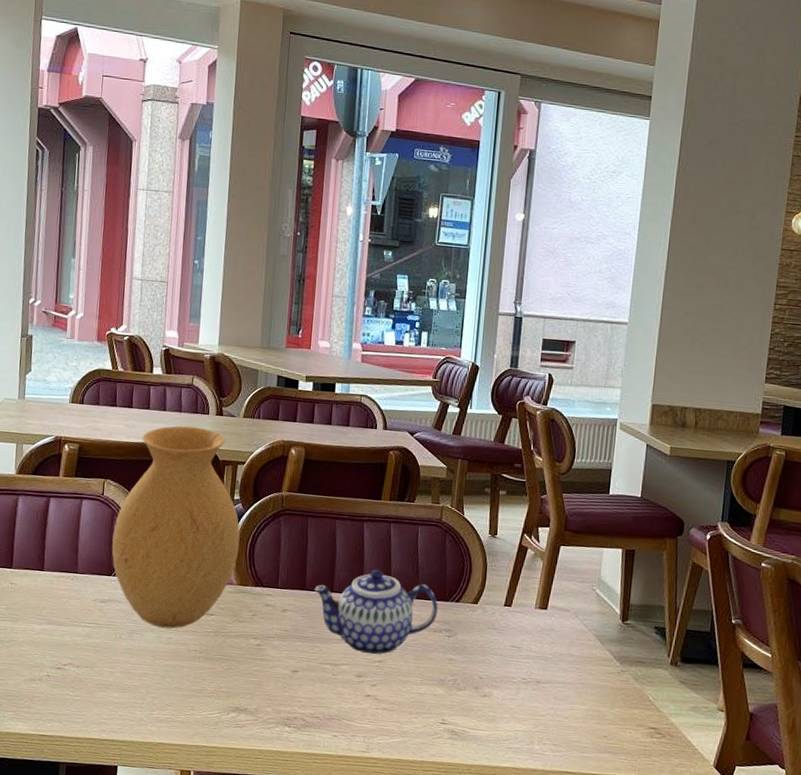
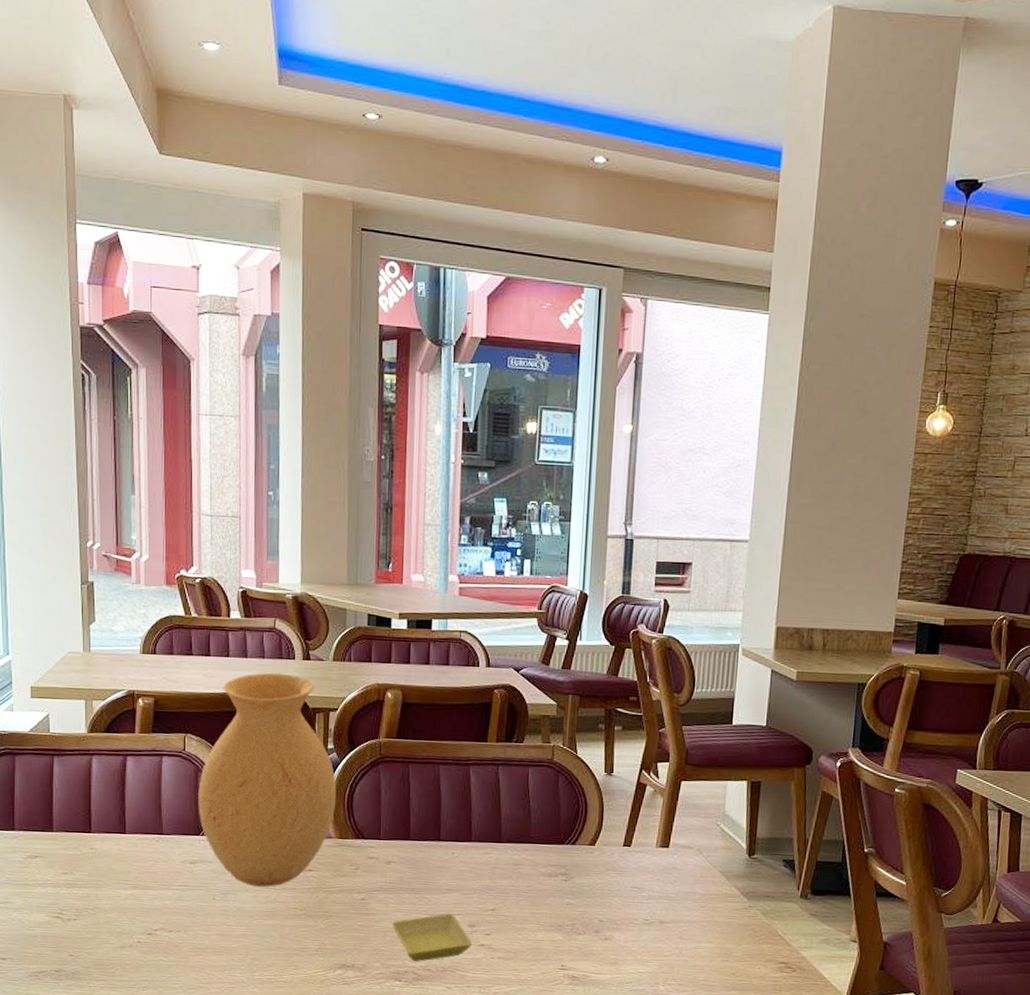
saucer: none [284,662,359,709] -> present [391,913,473,961]
teapot: present [314,569,438,654] -> none [419,814,553,902]

